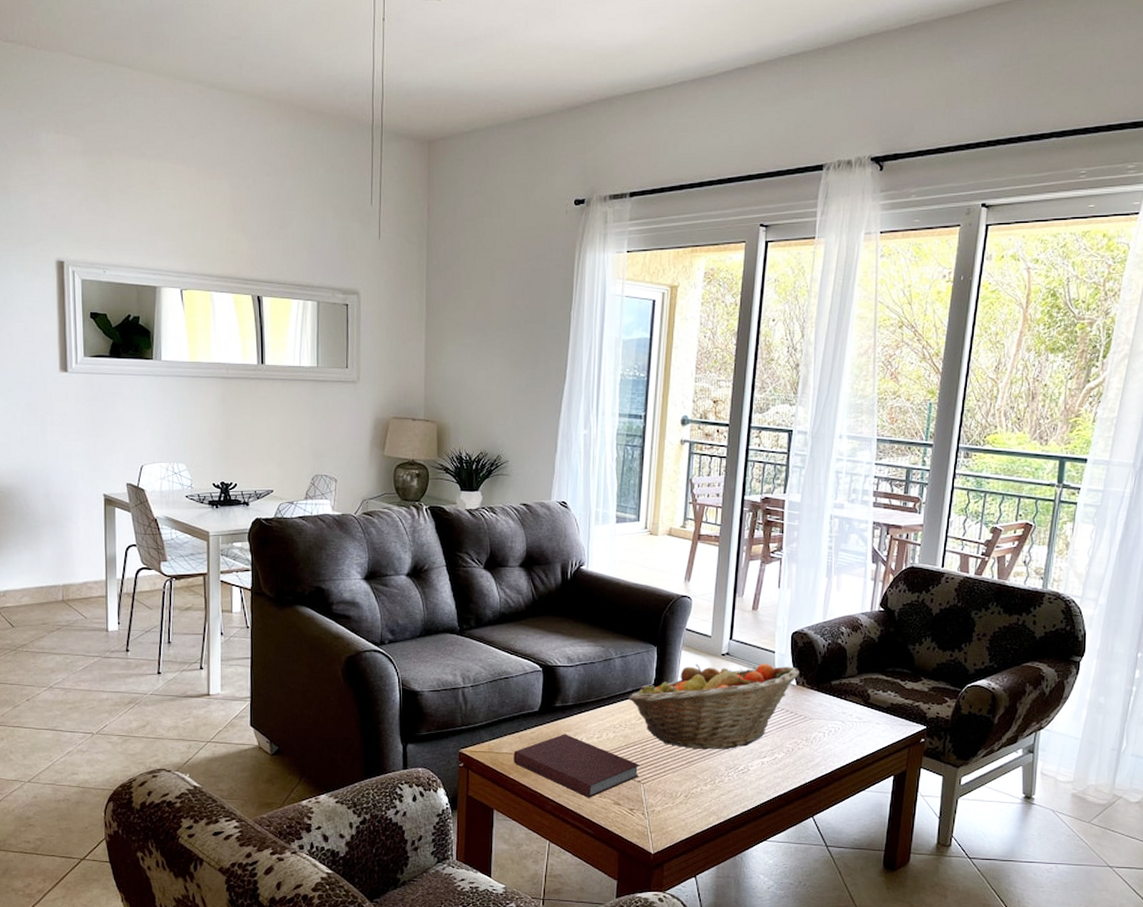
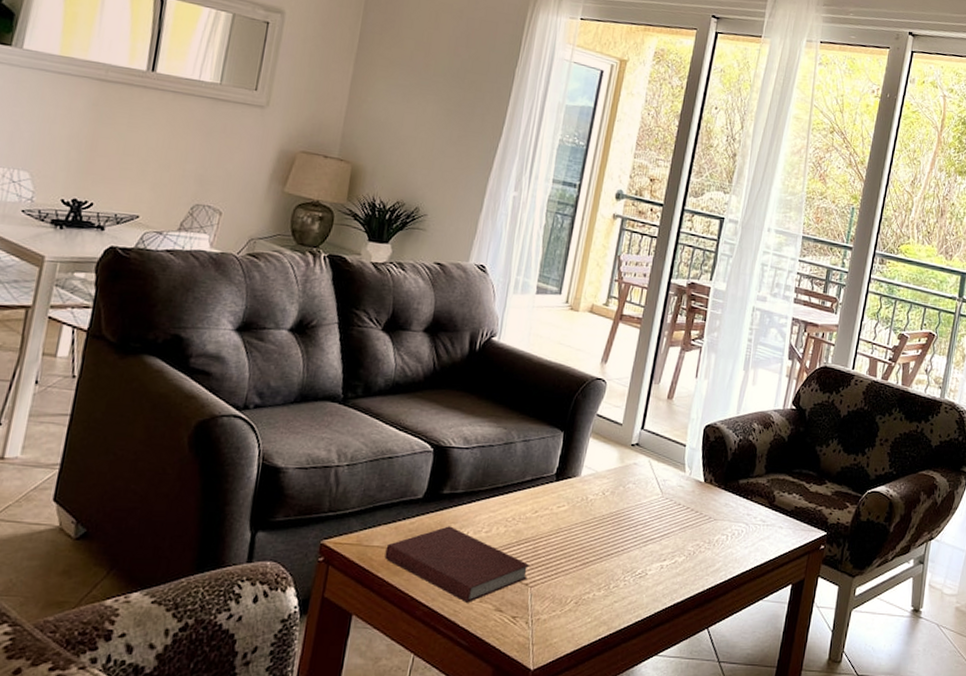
fruit basket: present [627,663,799,750] -> none [525,453,709,550]

